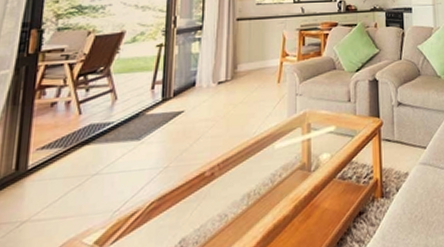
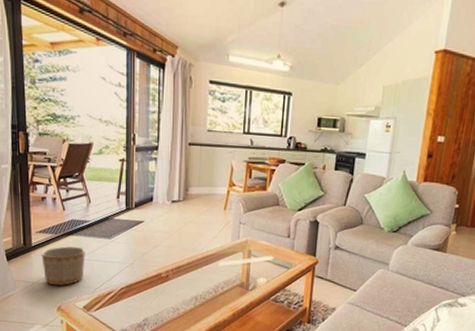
planter: none [39,159,104,220] -> present [41,246,85,286]

